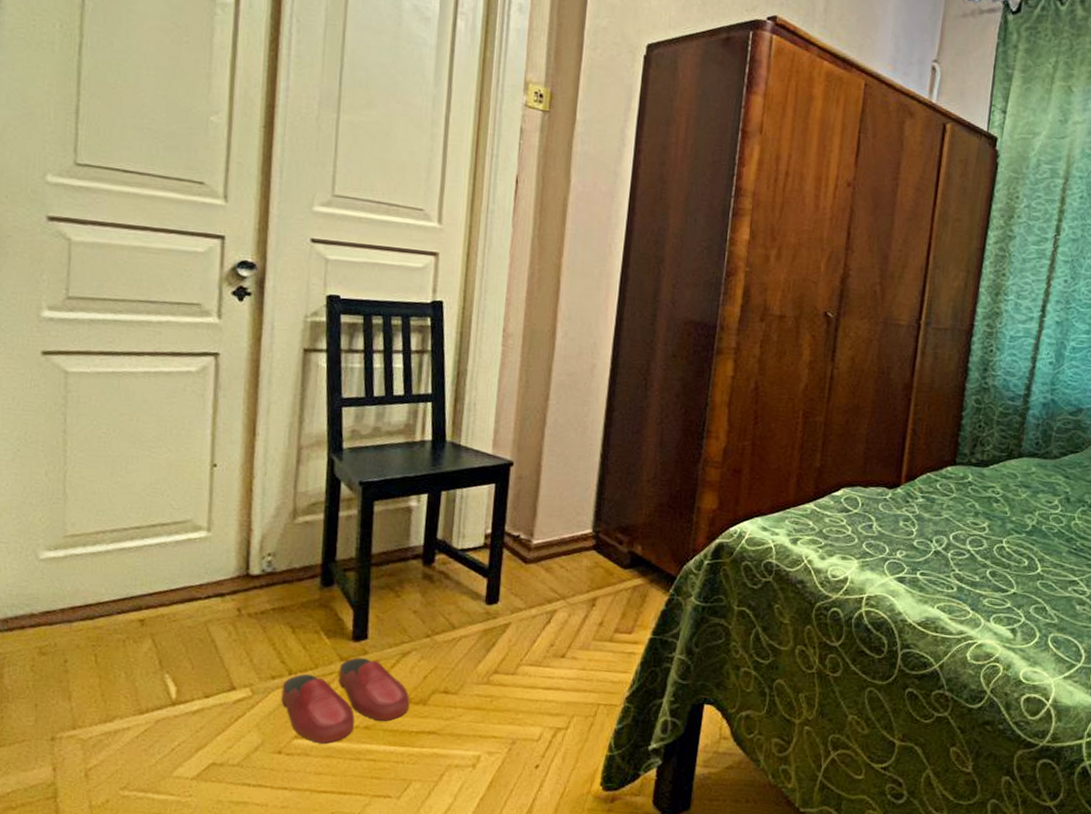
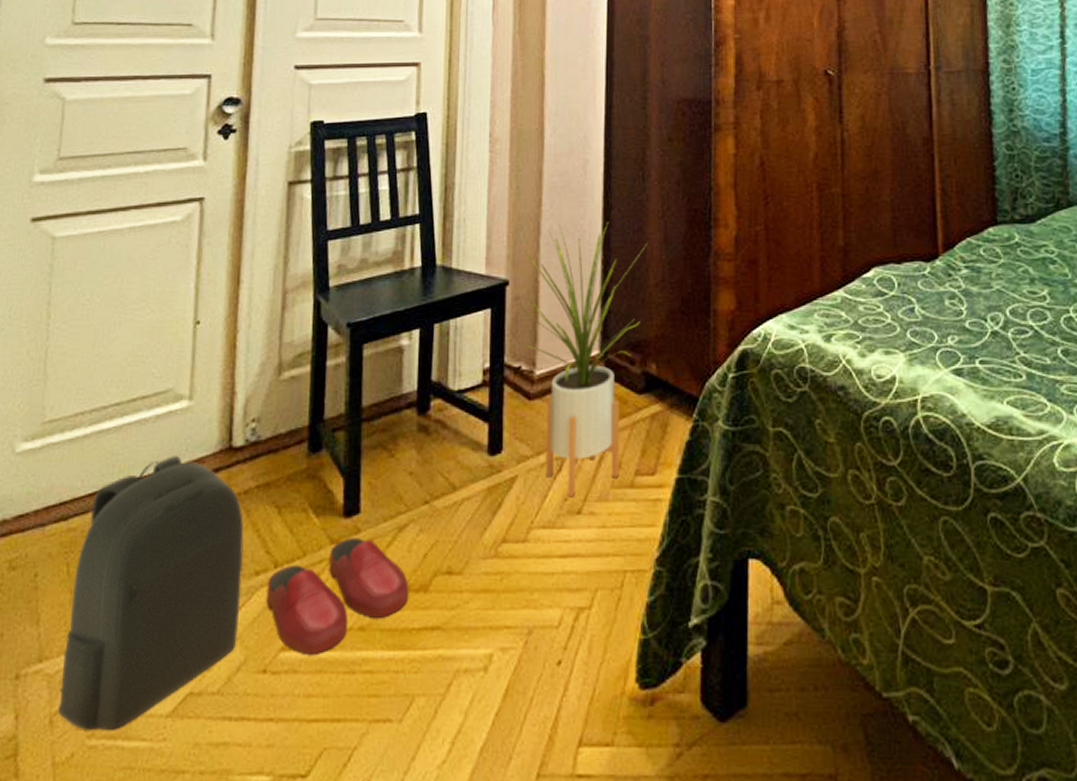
backpack: none [93,576,261,786] -> present [58,456,244,731]
house plant: none [518,418,644,644] -> present [516,222,648,497]

